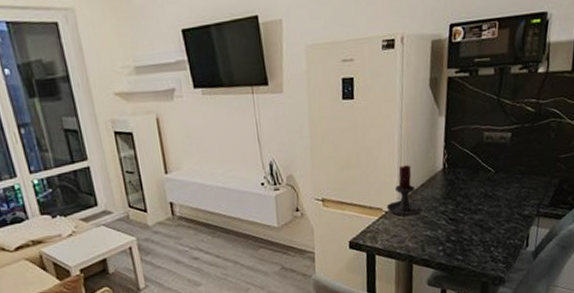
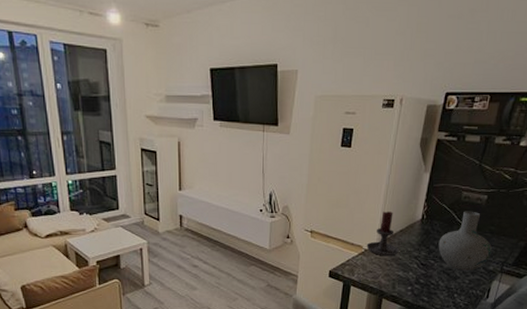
vase: none [465,152,525,220] -> present [438,211,493,271]

